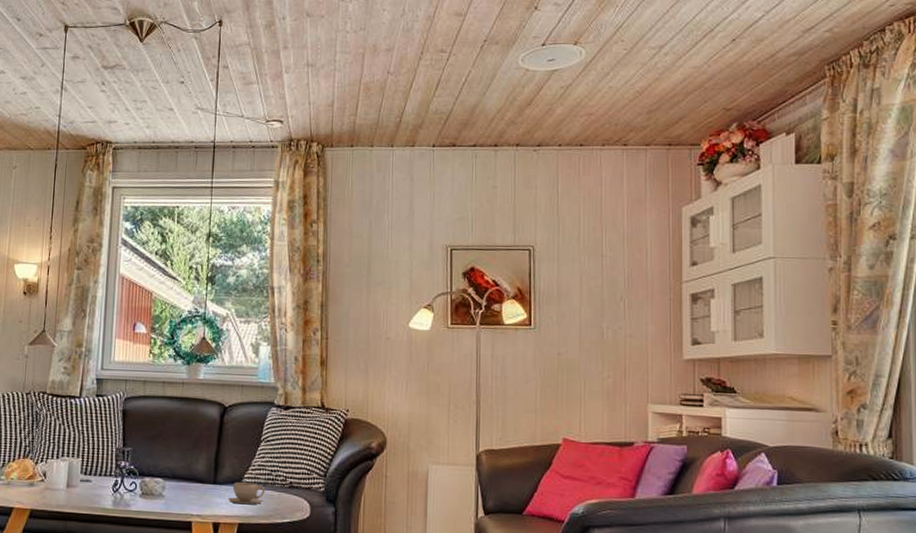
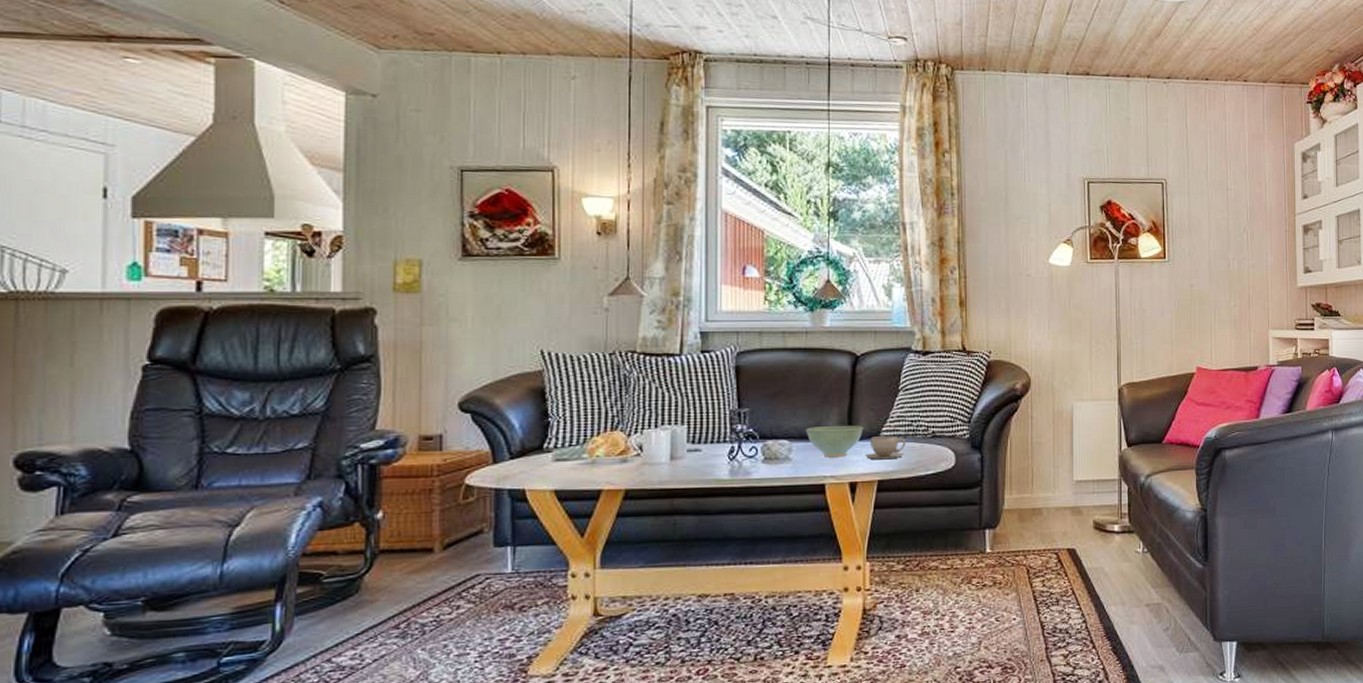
bowl: none [177,468,228,498] -> present [805,425,864,458]

